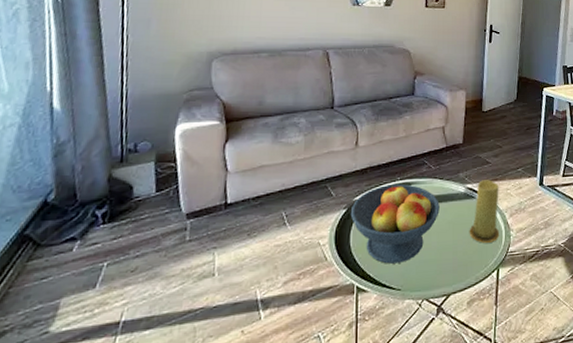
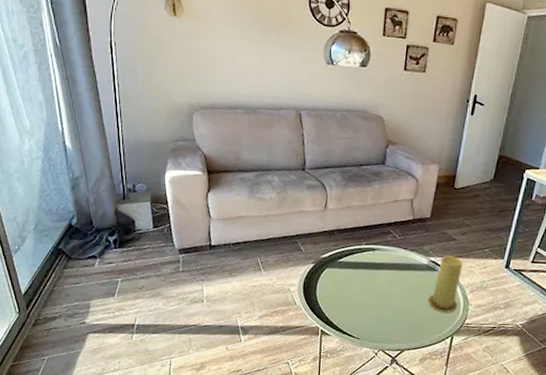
fruit bowl: present [350,184,440,264] -> none [317,248,402,317]

